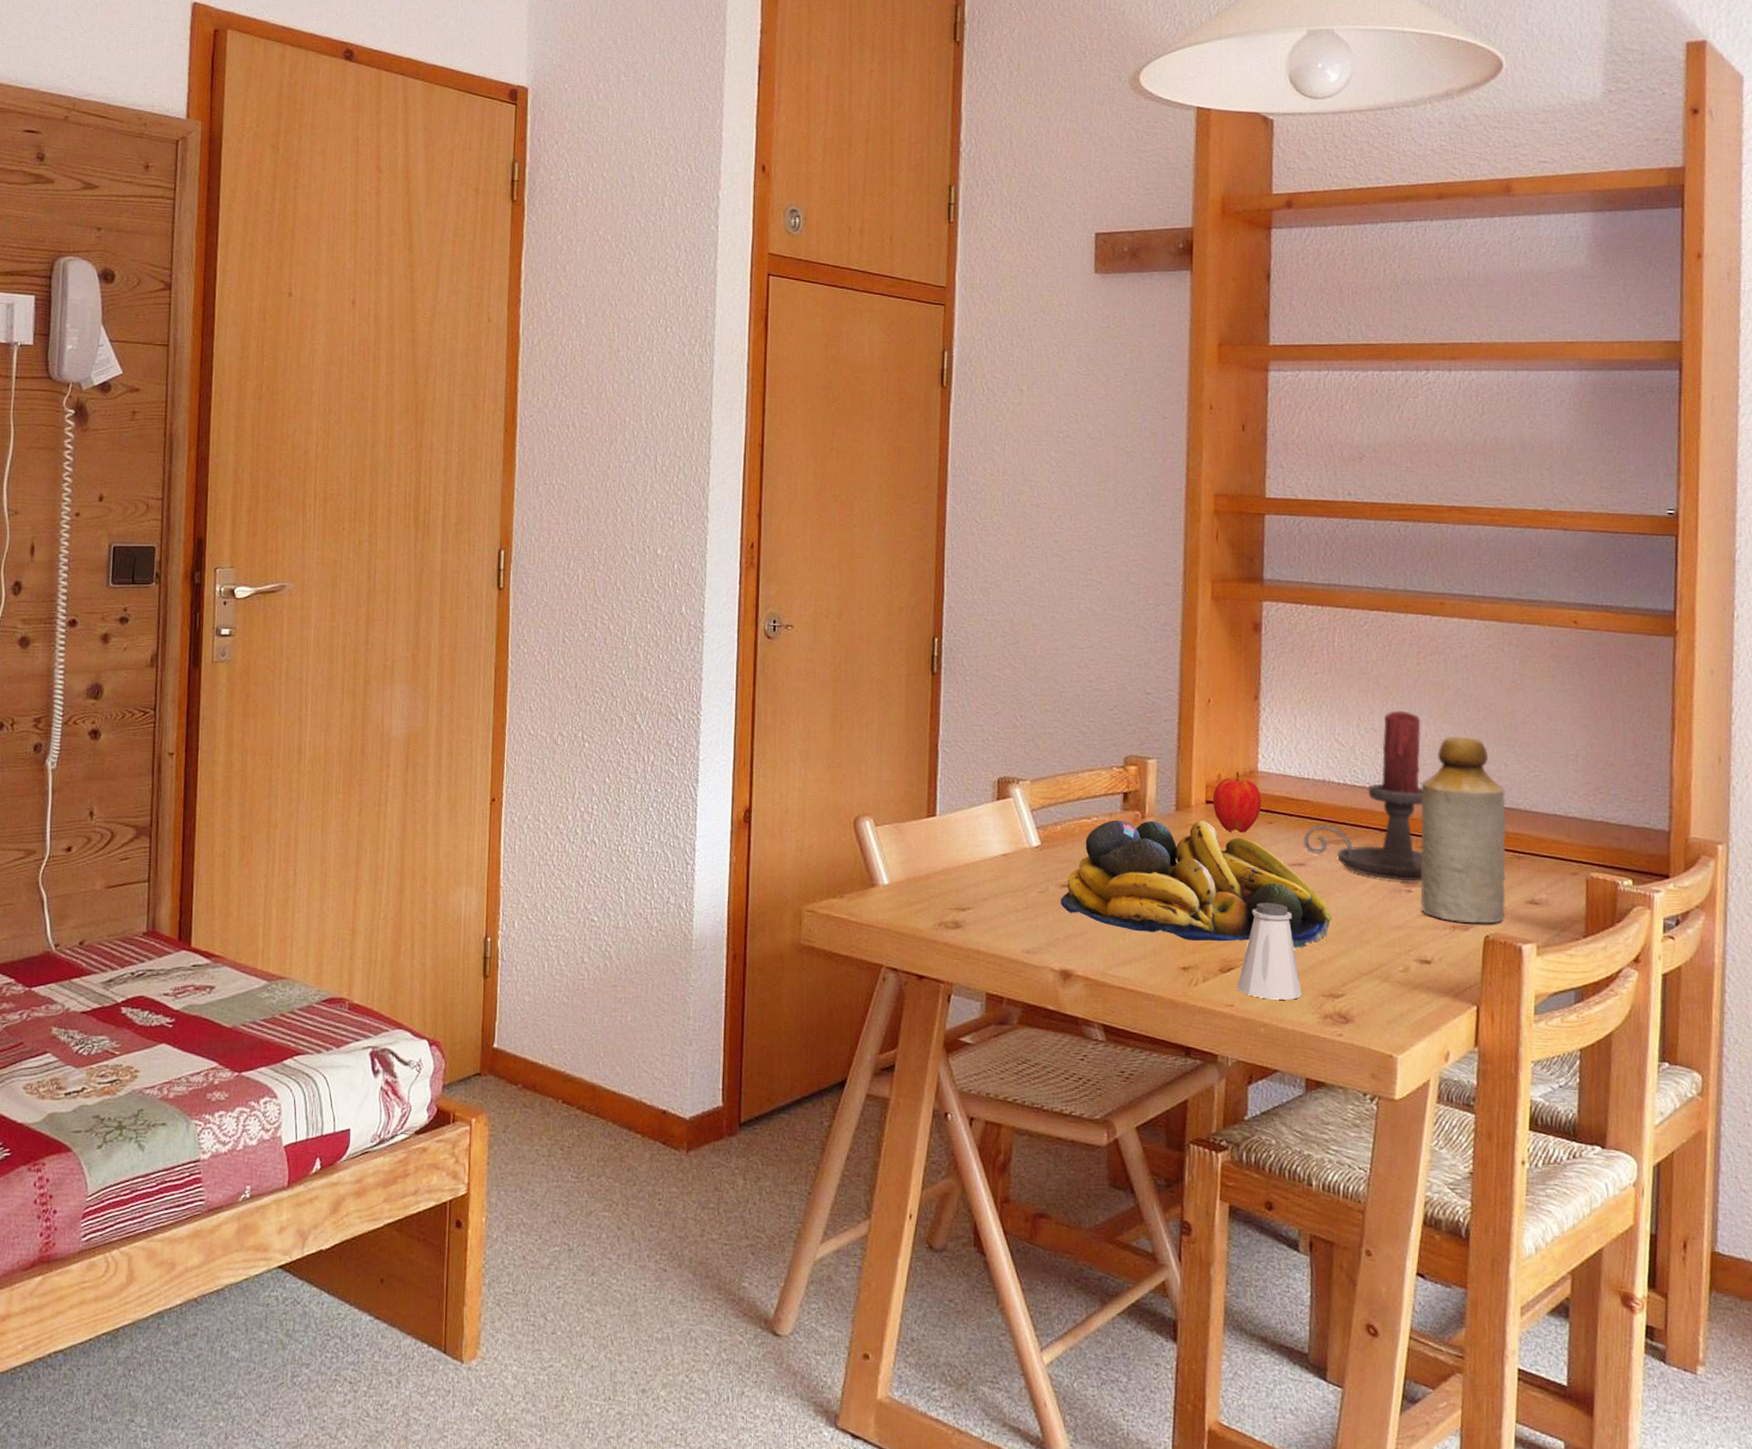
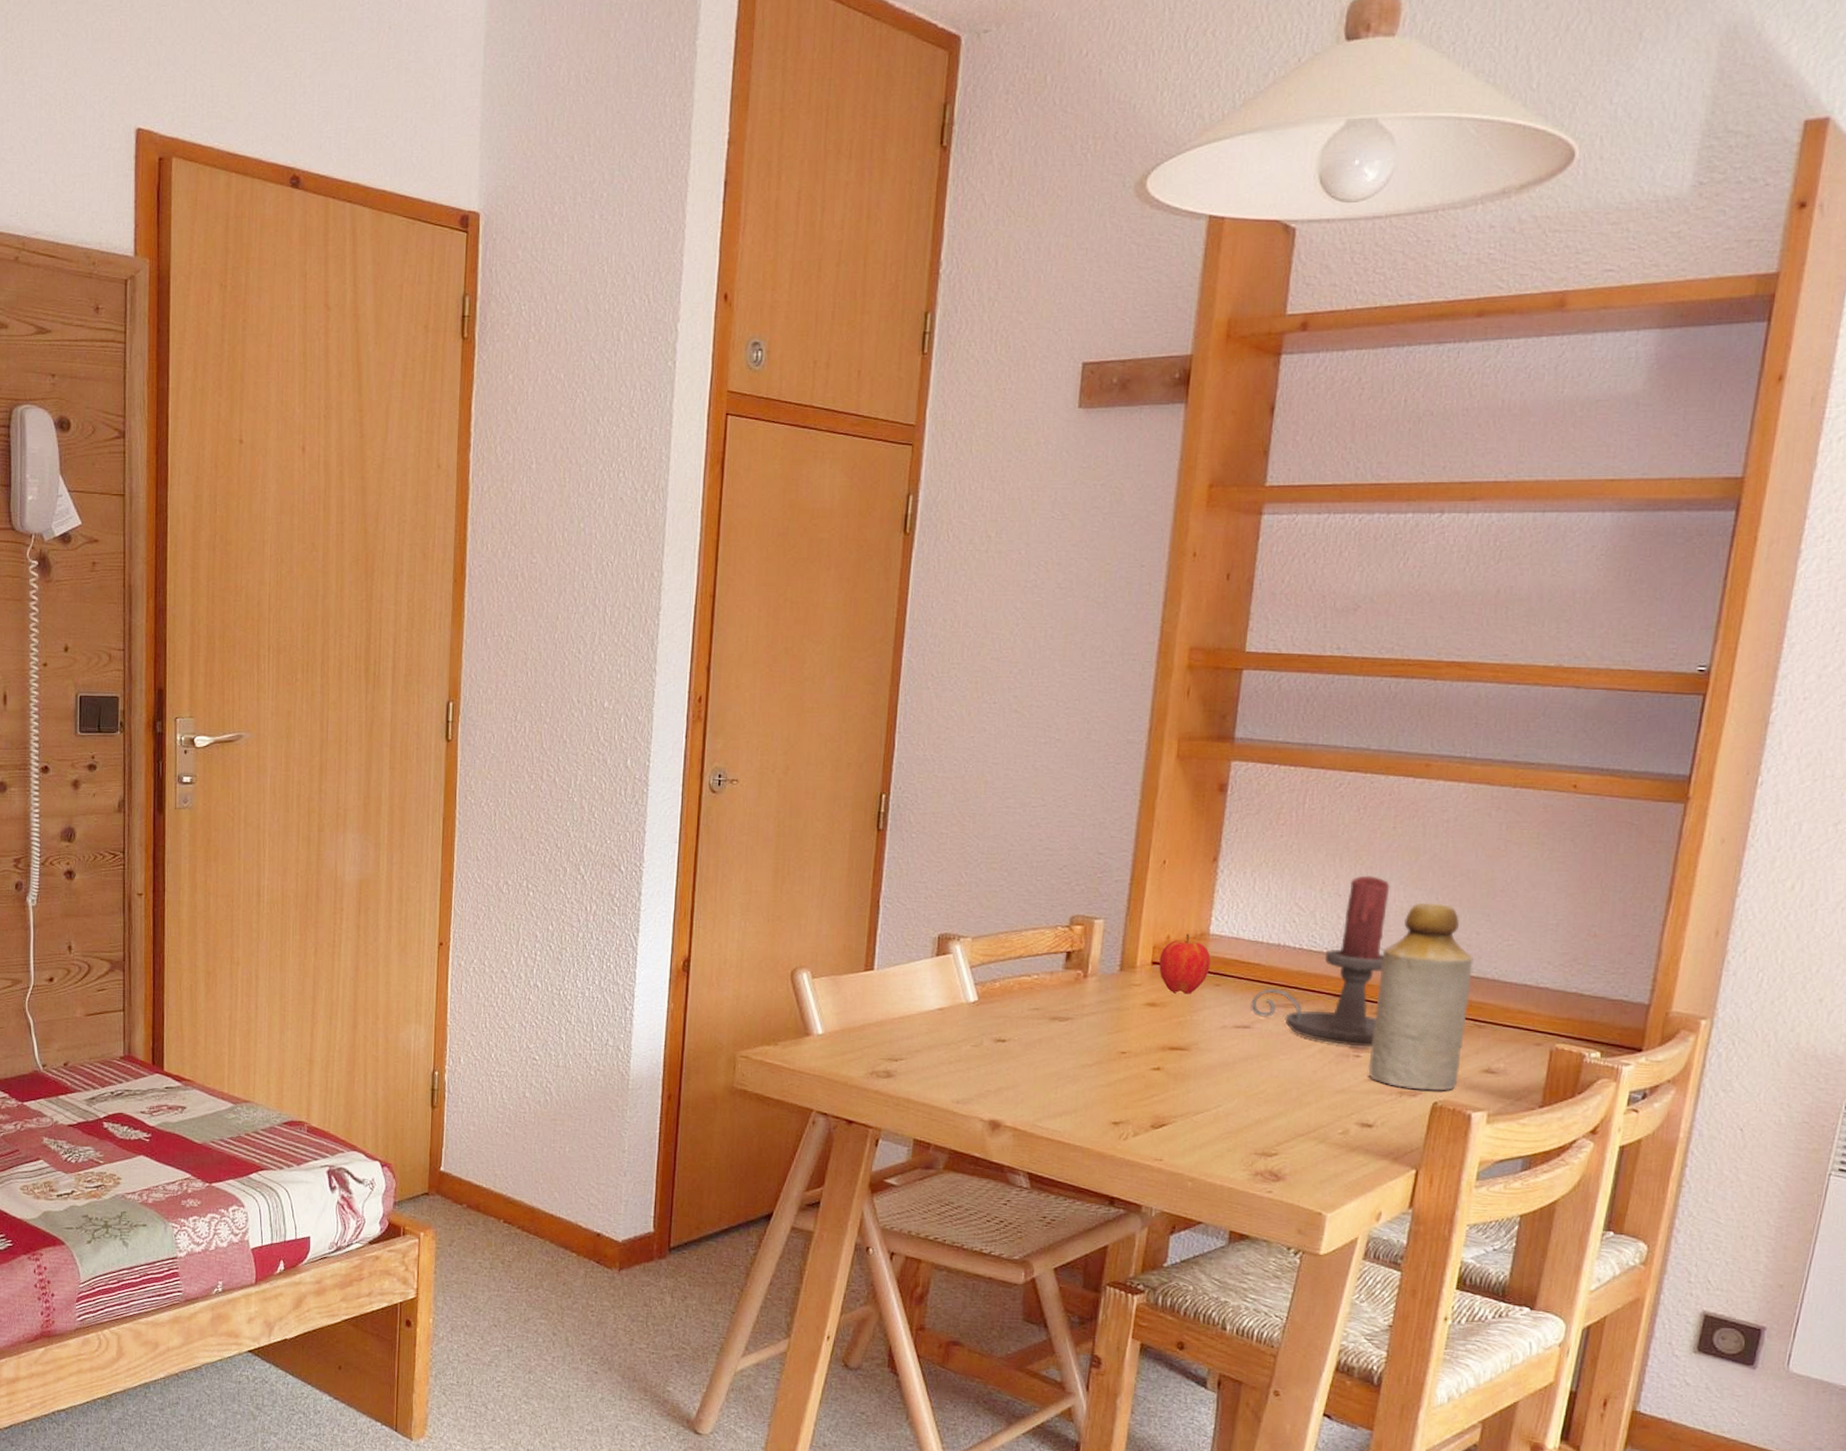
fruit bowl: present [1060,820,1332,948] -> none [994,978,1273,1108]
saltshaker: present [1238,903,1302,1000] -> none [1168,1063,1234,1157]

